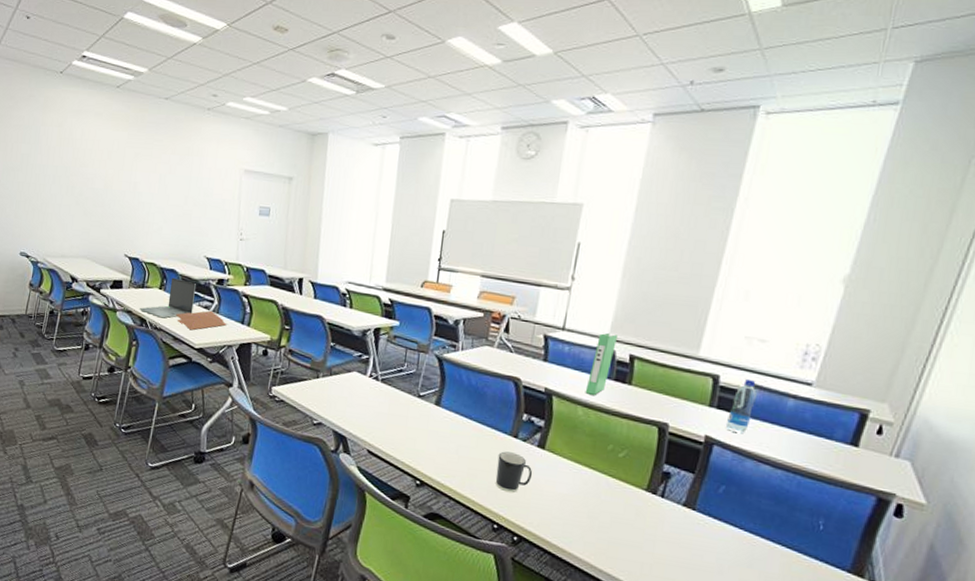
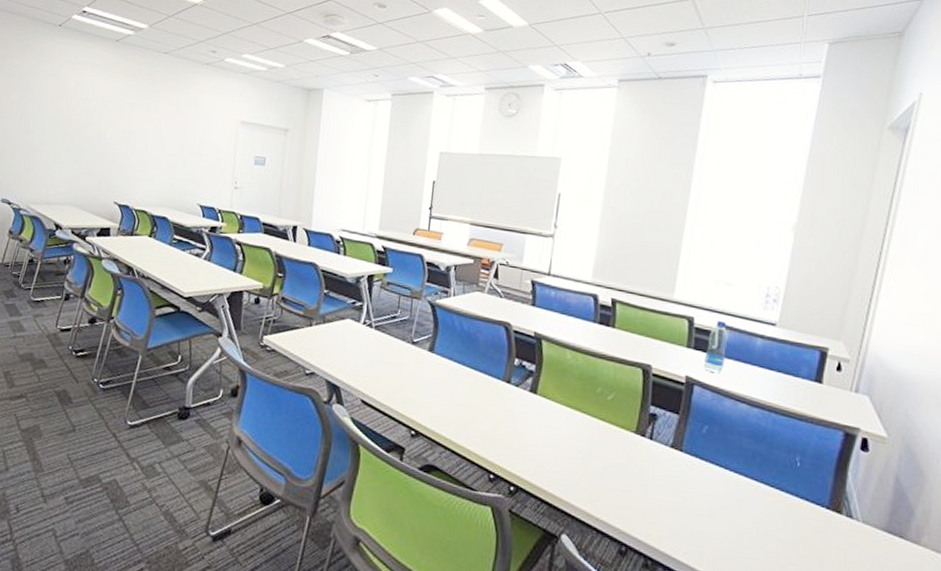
laptop: present [140,277,196,319] -> none [127,225,188,267]
papers: present [176,310,227,331] -> none [165,258,218,279]
mug: present [495,451,533,492] -> none [490,397,526,440]
binder: present [585,332,617,396] -> none [572,277,599,340]

